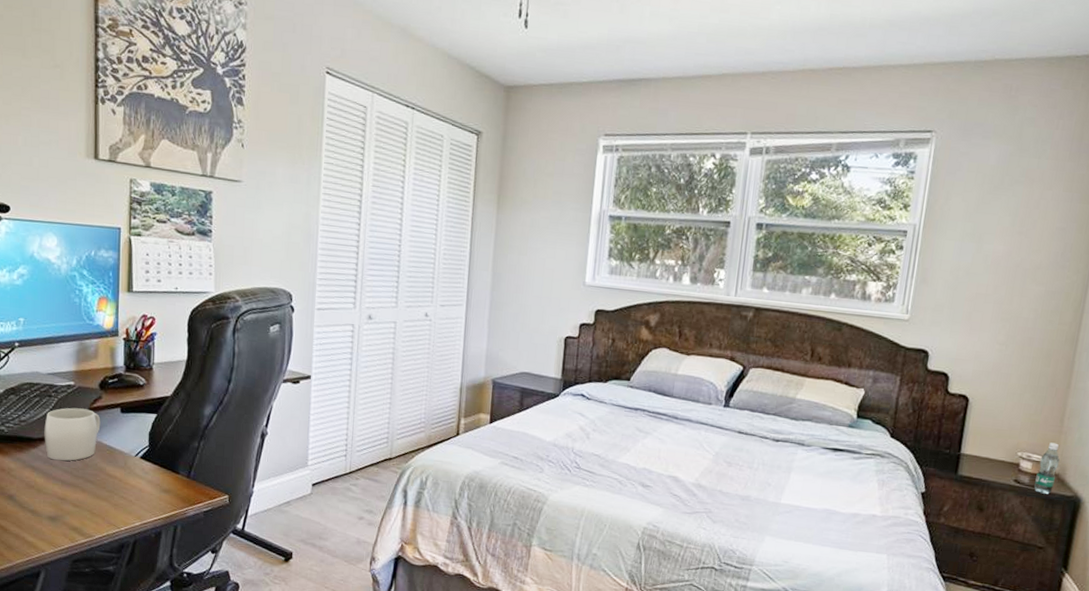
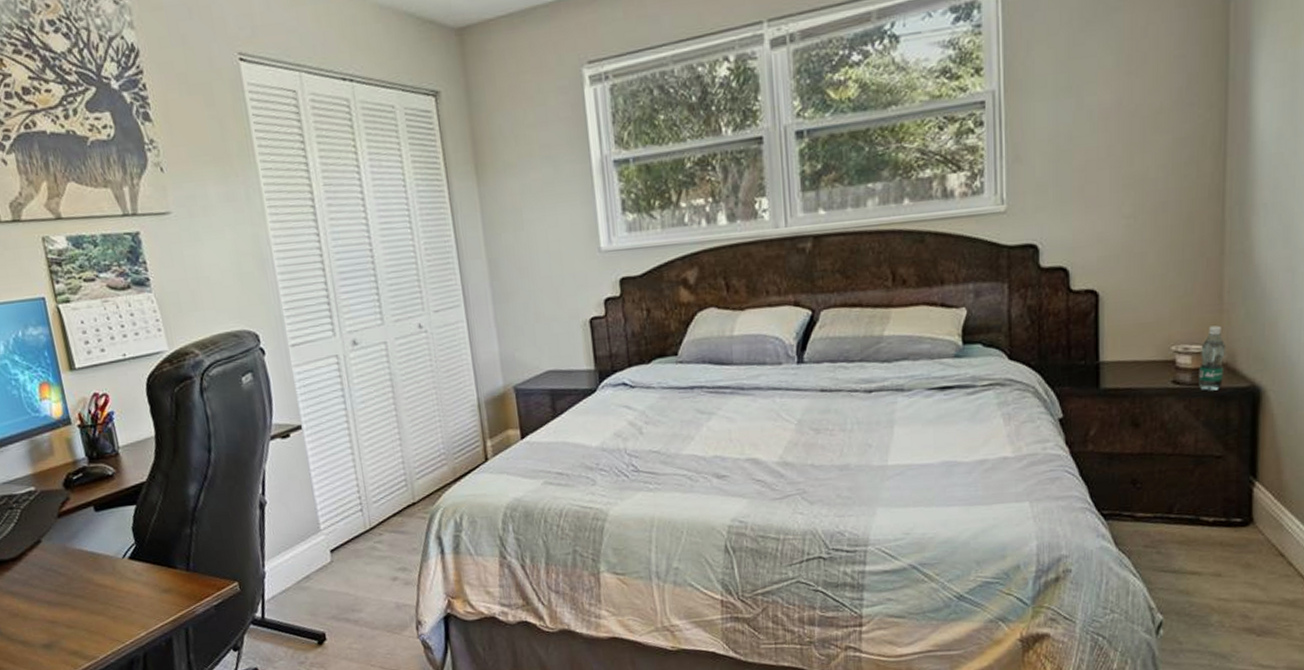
mug: present [44,407,101,461] -> none [12,515,78,580]

